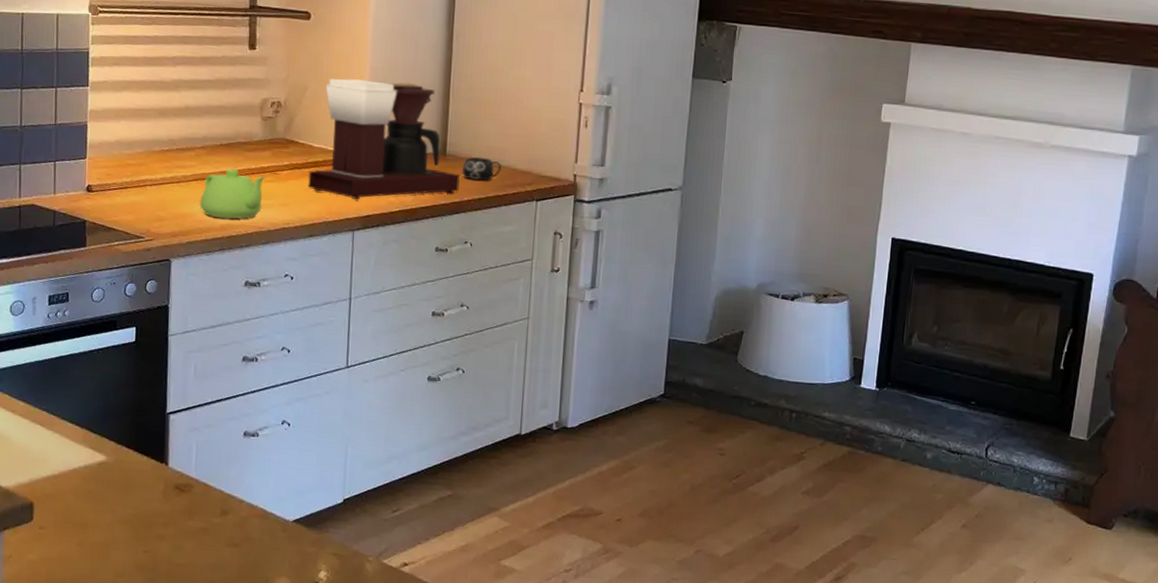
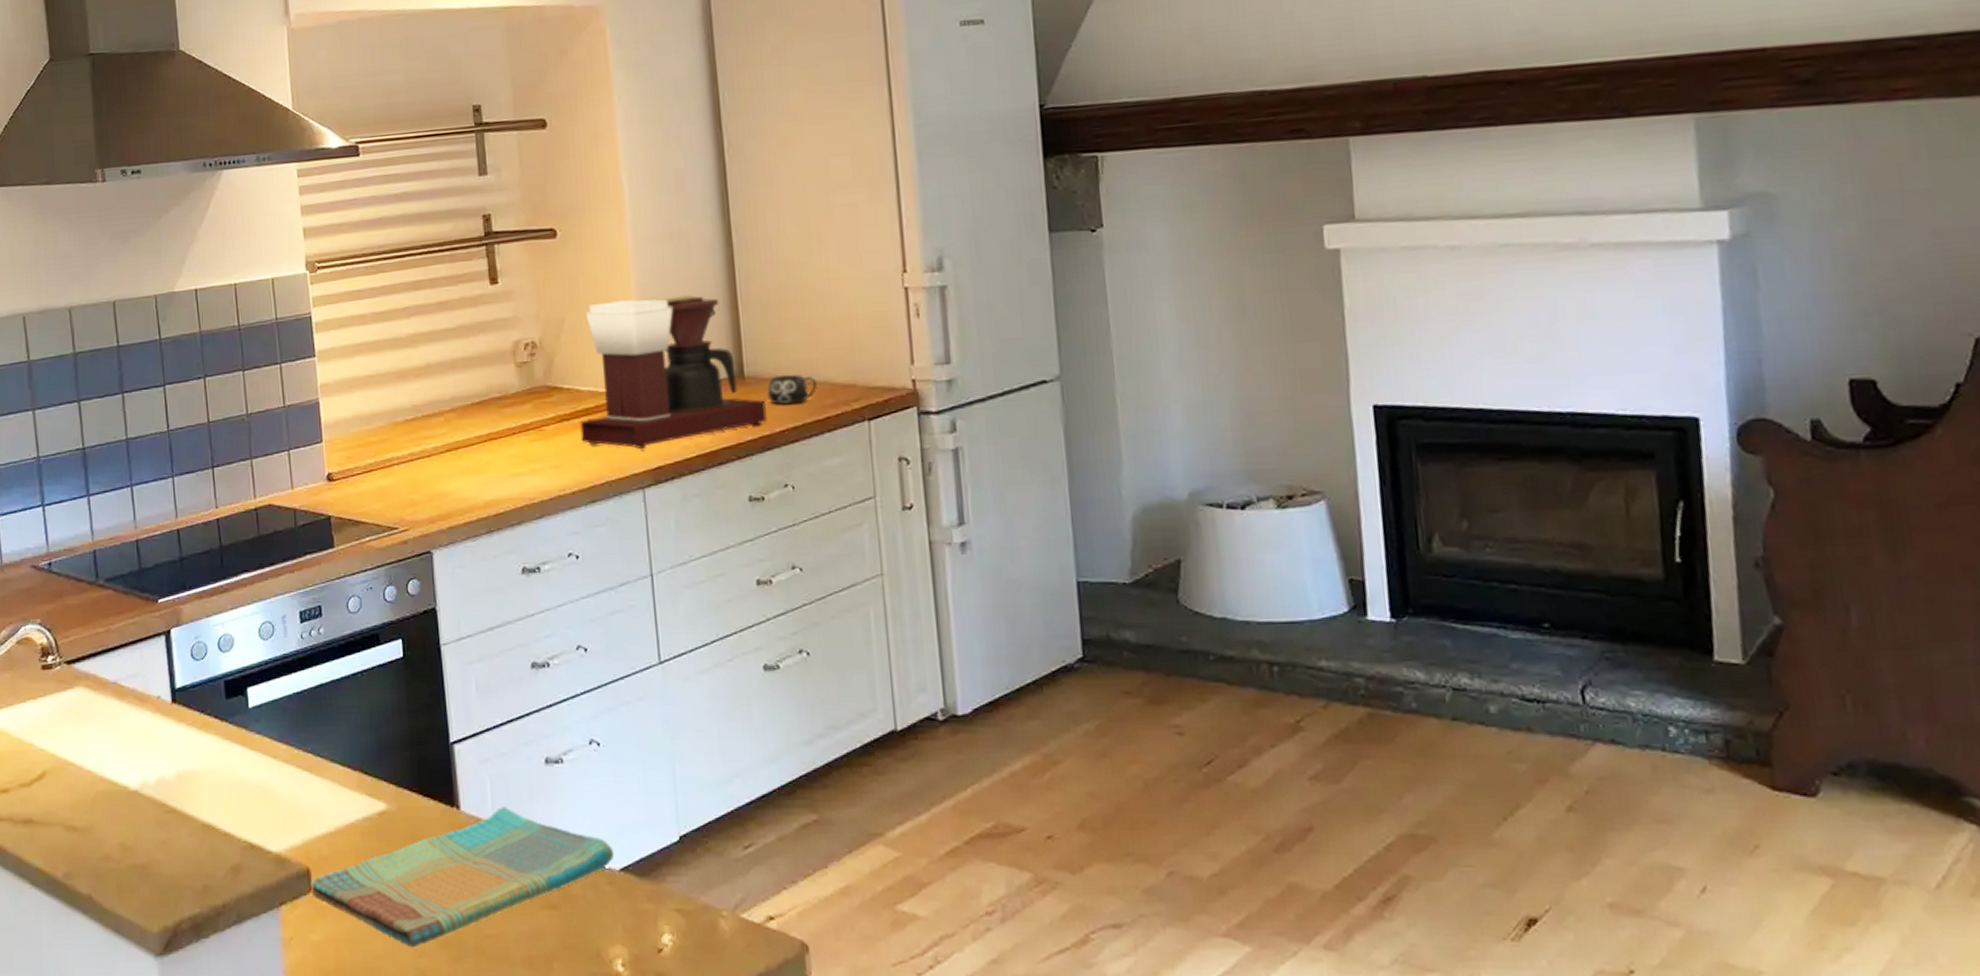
dish towel: none [32,466,291,570] -> present [310,807,615,948]
teapot: present [199,168,266,219] -> none [456,430,530,494]

